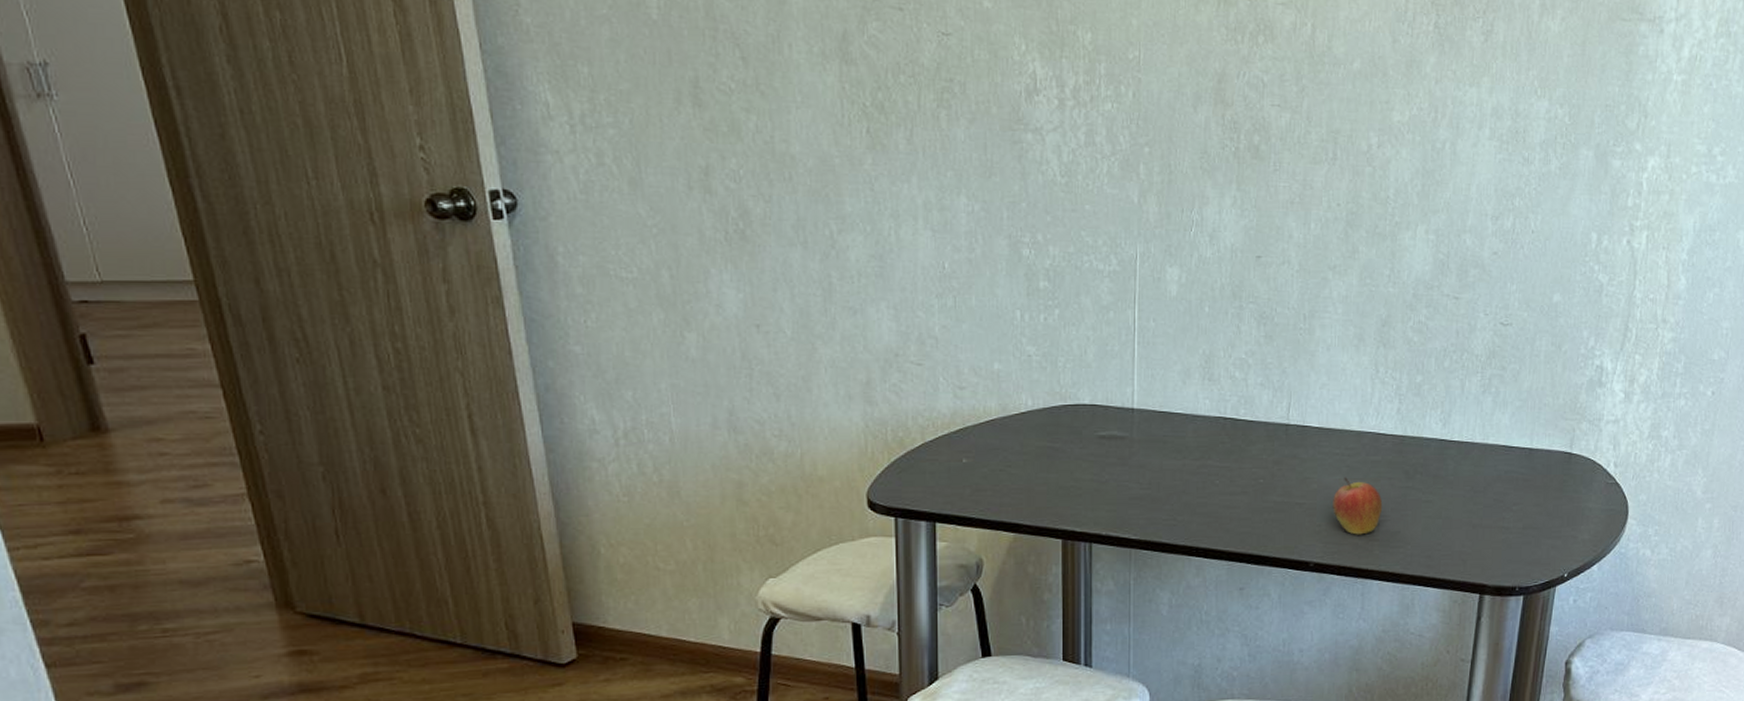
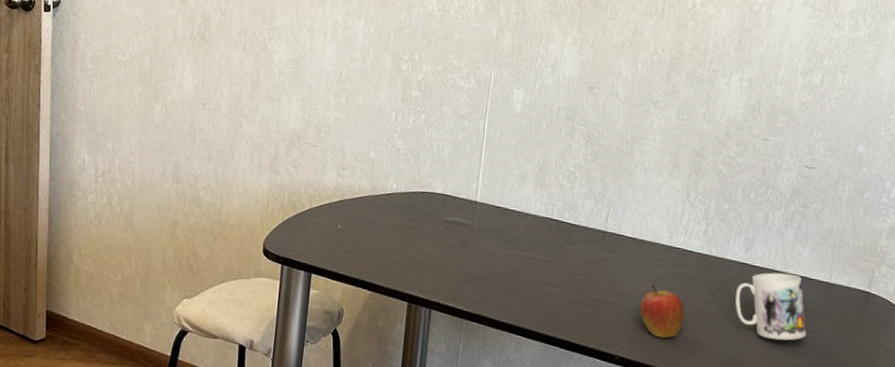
mug: none [1434,444,1511,518] -> present [735,272,807,341]

